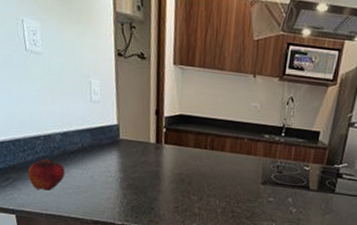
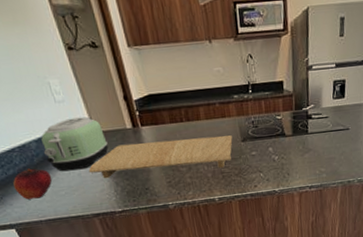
toaster: none [65,119,128,172] -> present [41,116,109,172]
cutting board: none [101,157,253,207] -> present [88,135,233,179]

